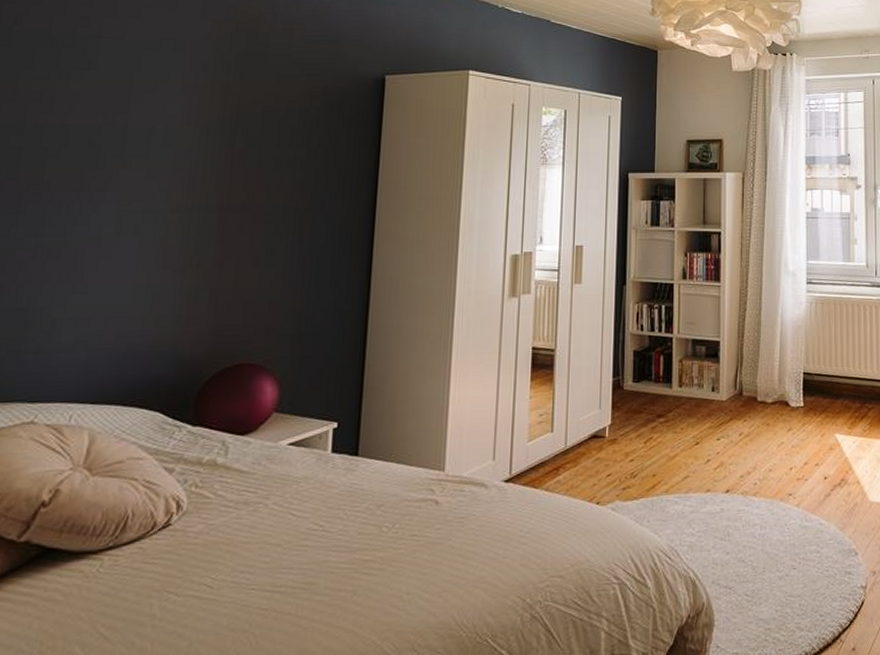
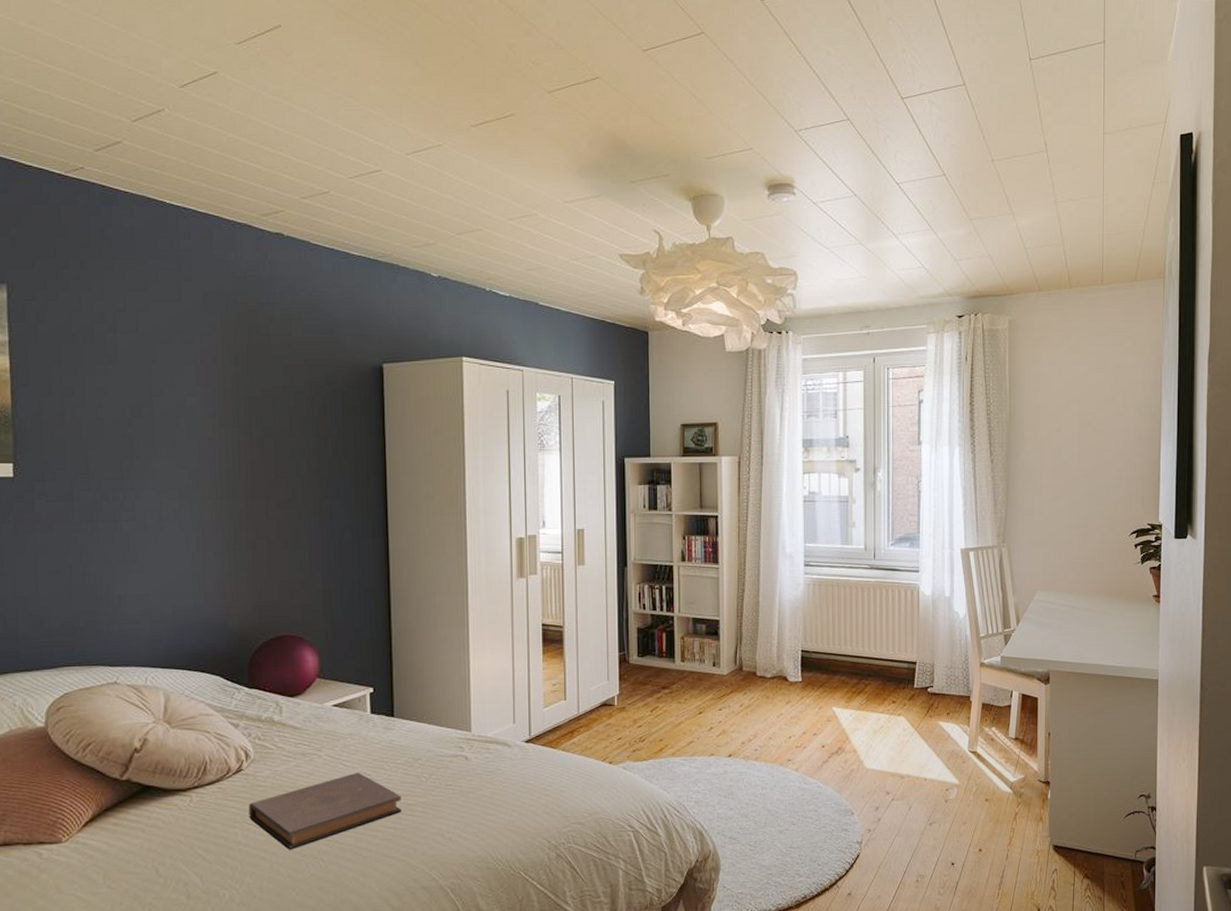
book: none [170,524,357,624] -> present [248,773,402,850]

